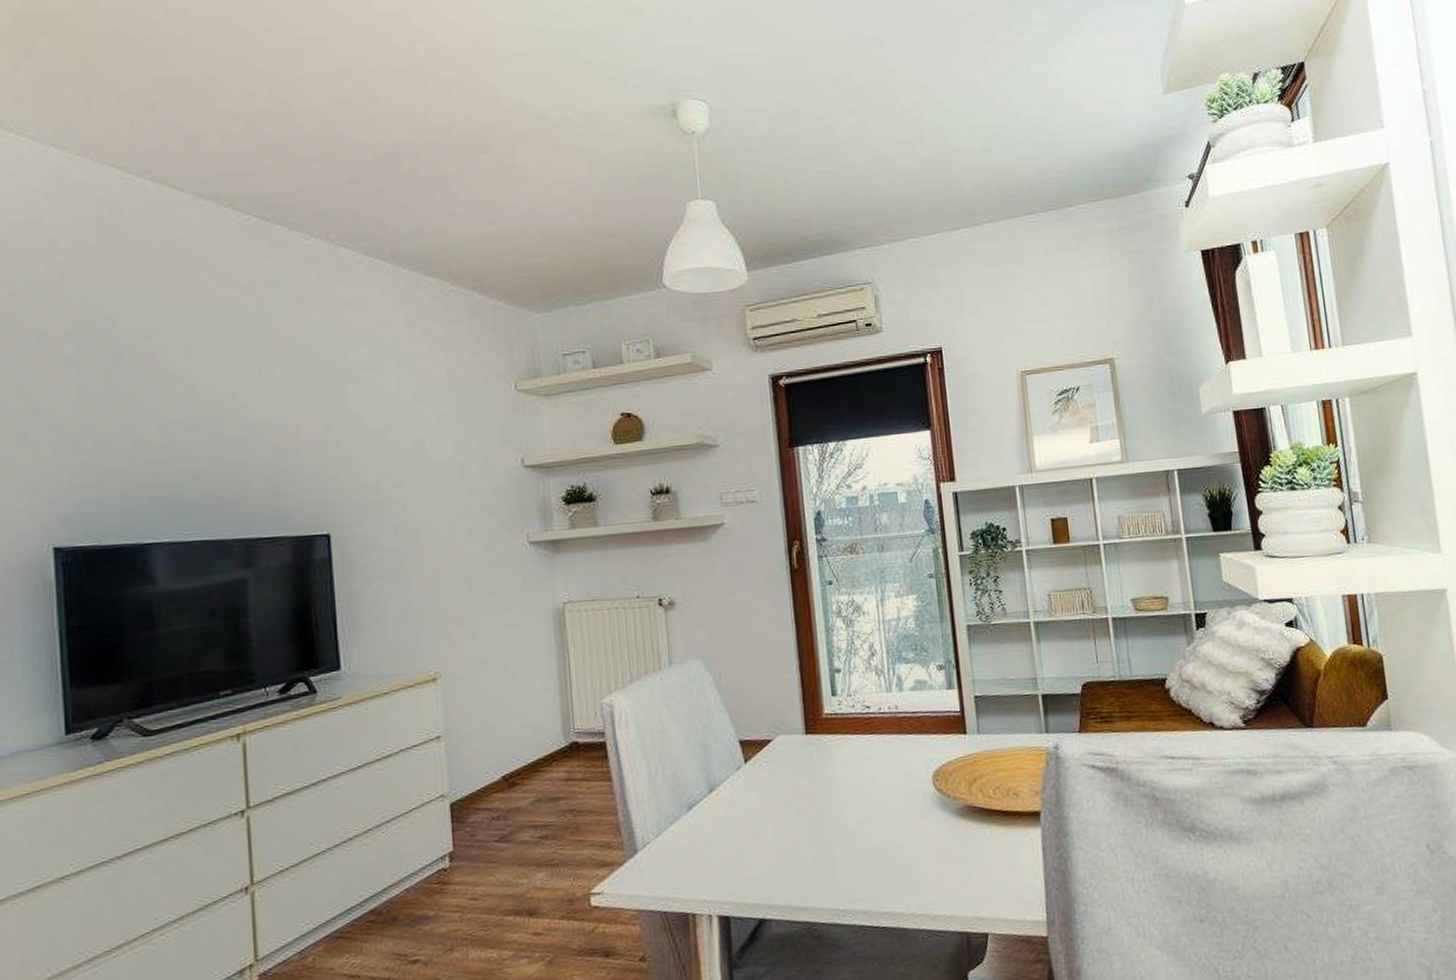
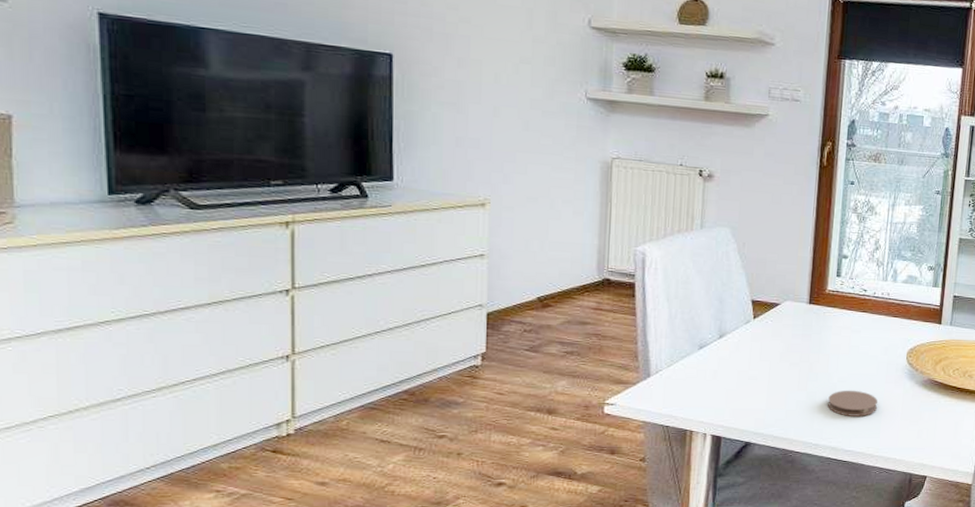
coaster: none [848,833,909,869] -> present [828,390,878,417]

